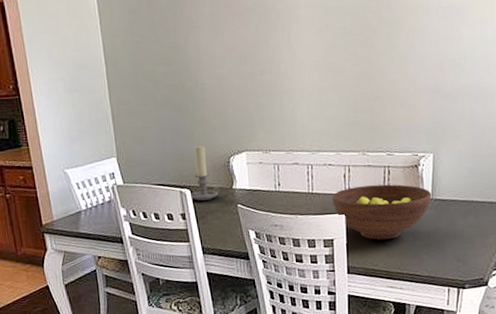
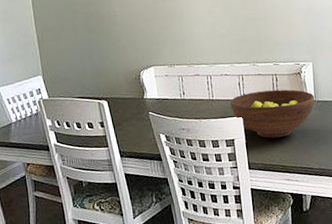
candle holder: present [188,145,220,201] -> none [106,62,133,110]

